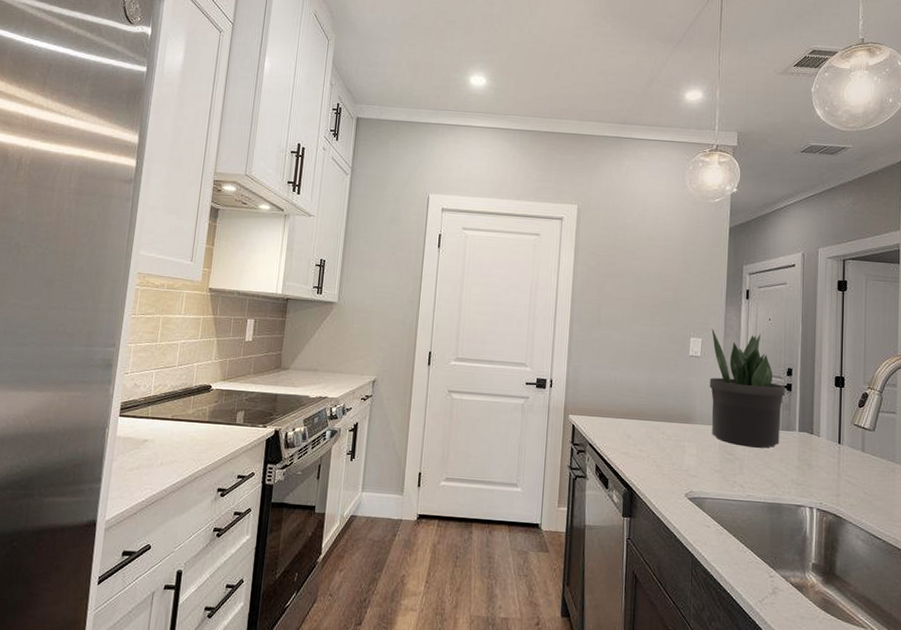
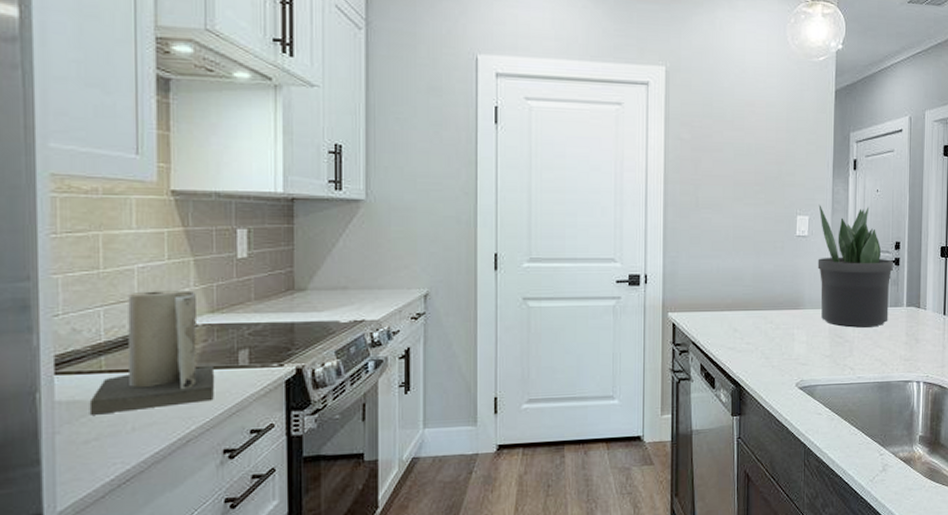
paper towel roll: none [136,360,219,450] -> present [89,290,214,415]

